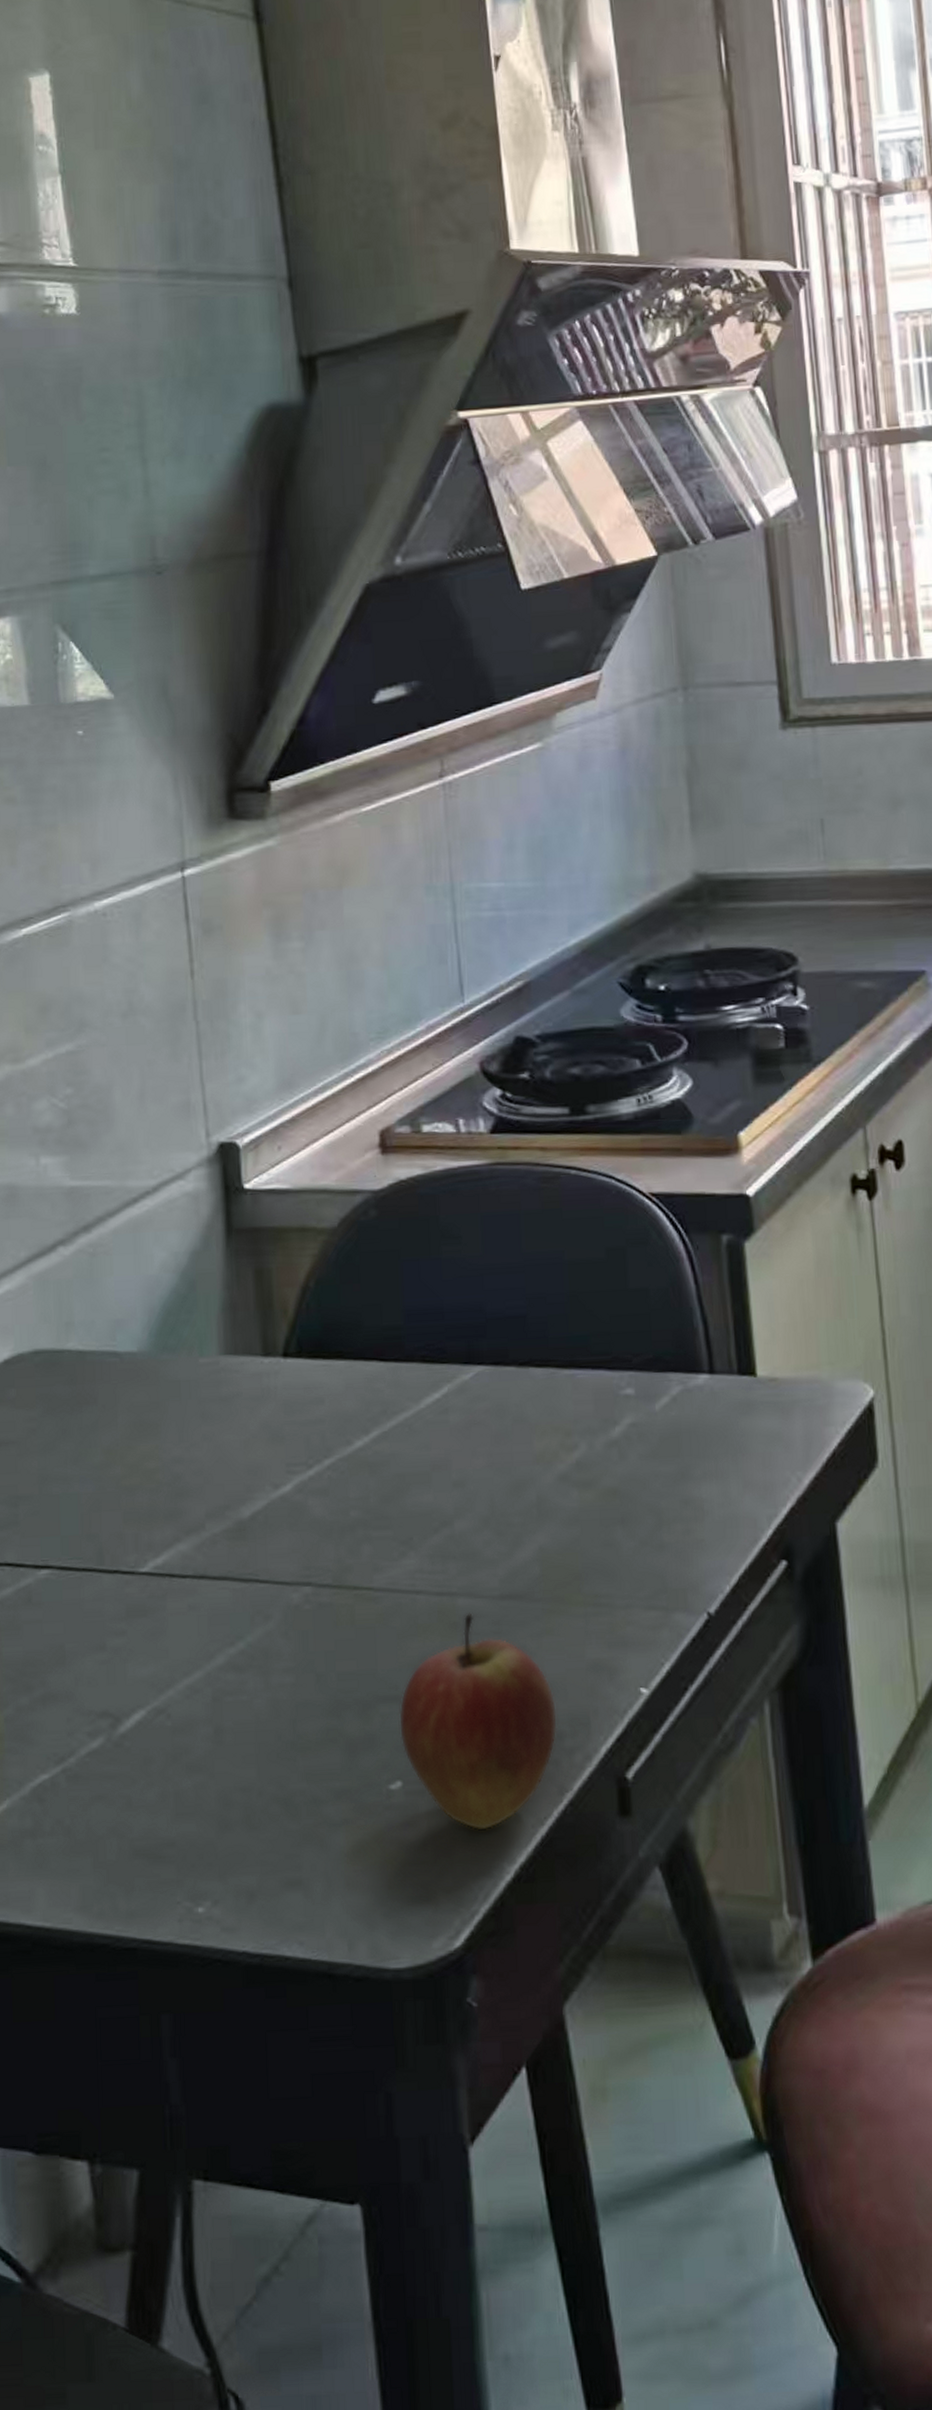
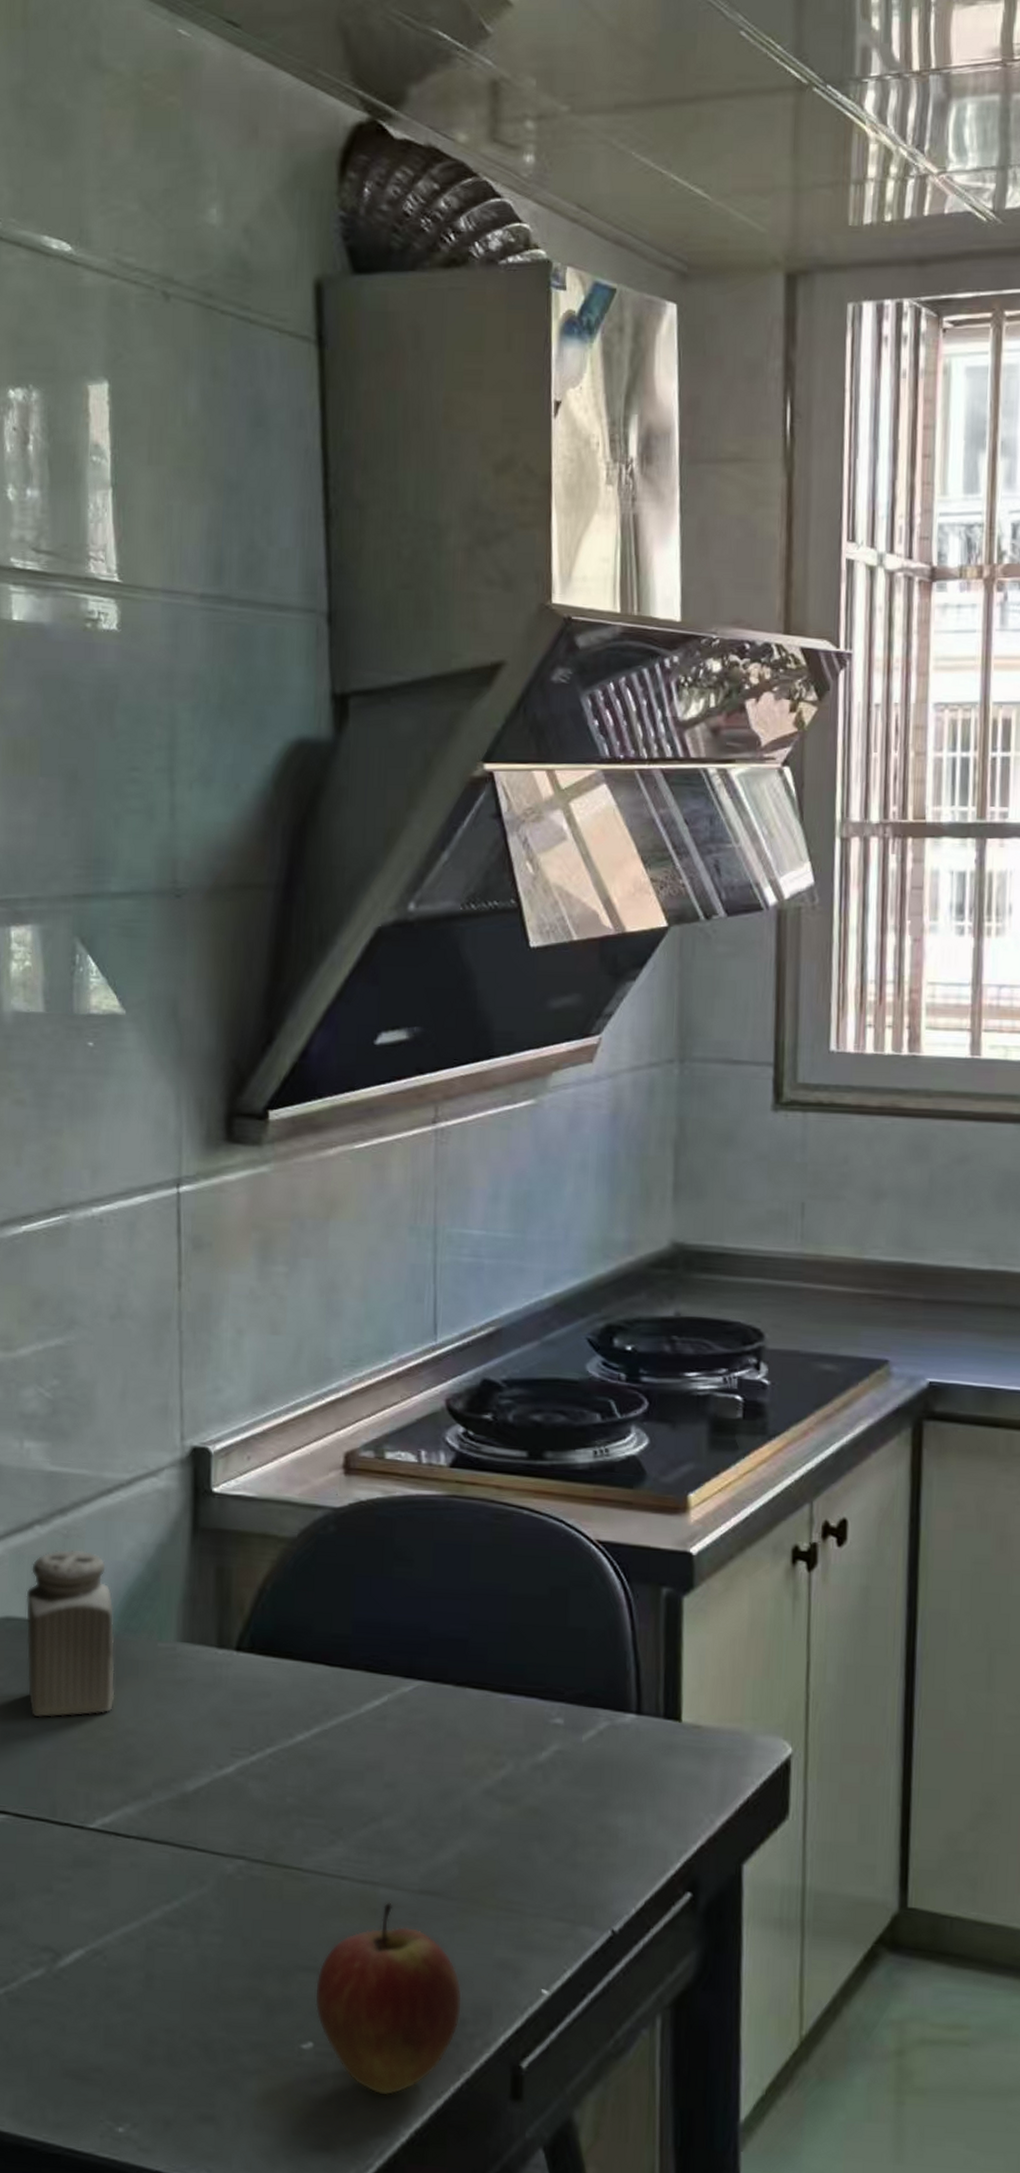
salt shaker: none [54,1267,158,1457] -> present [26,1549,115,1718]

